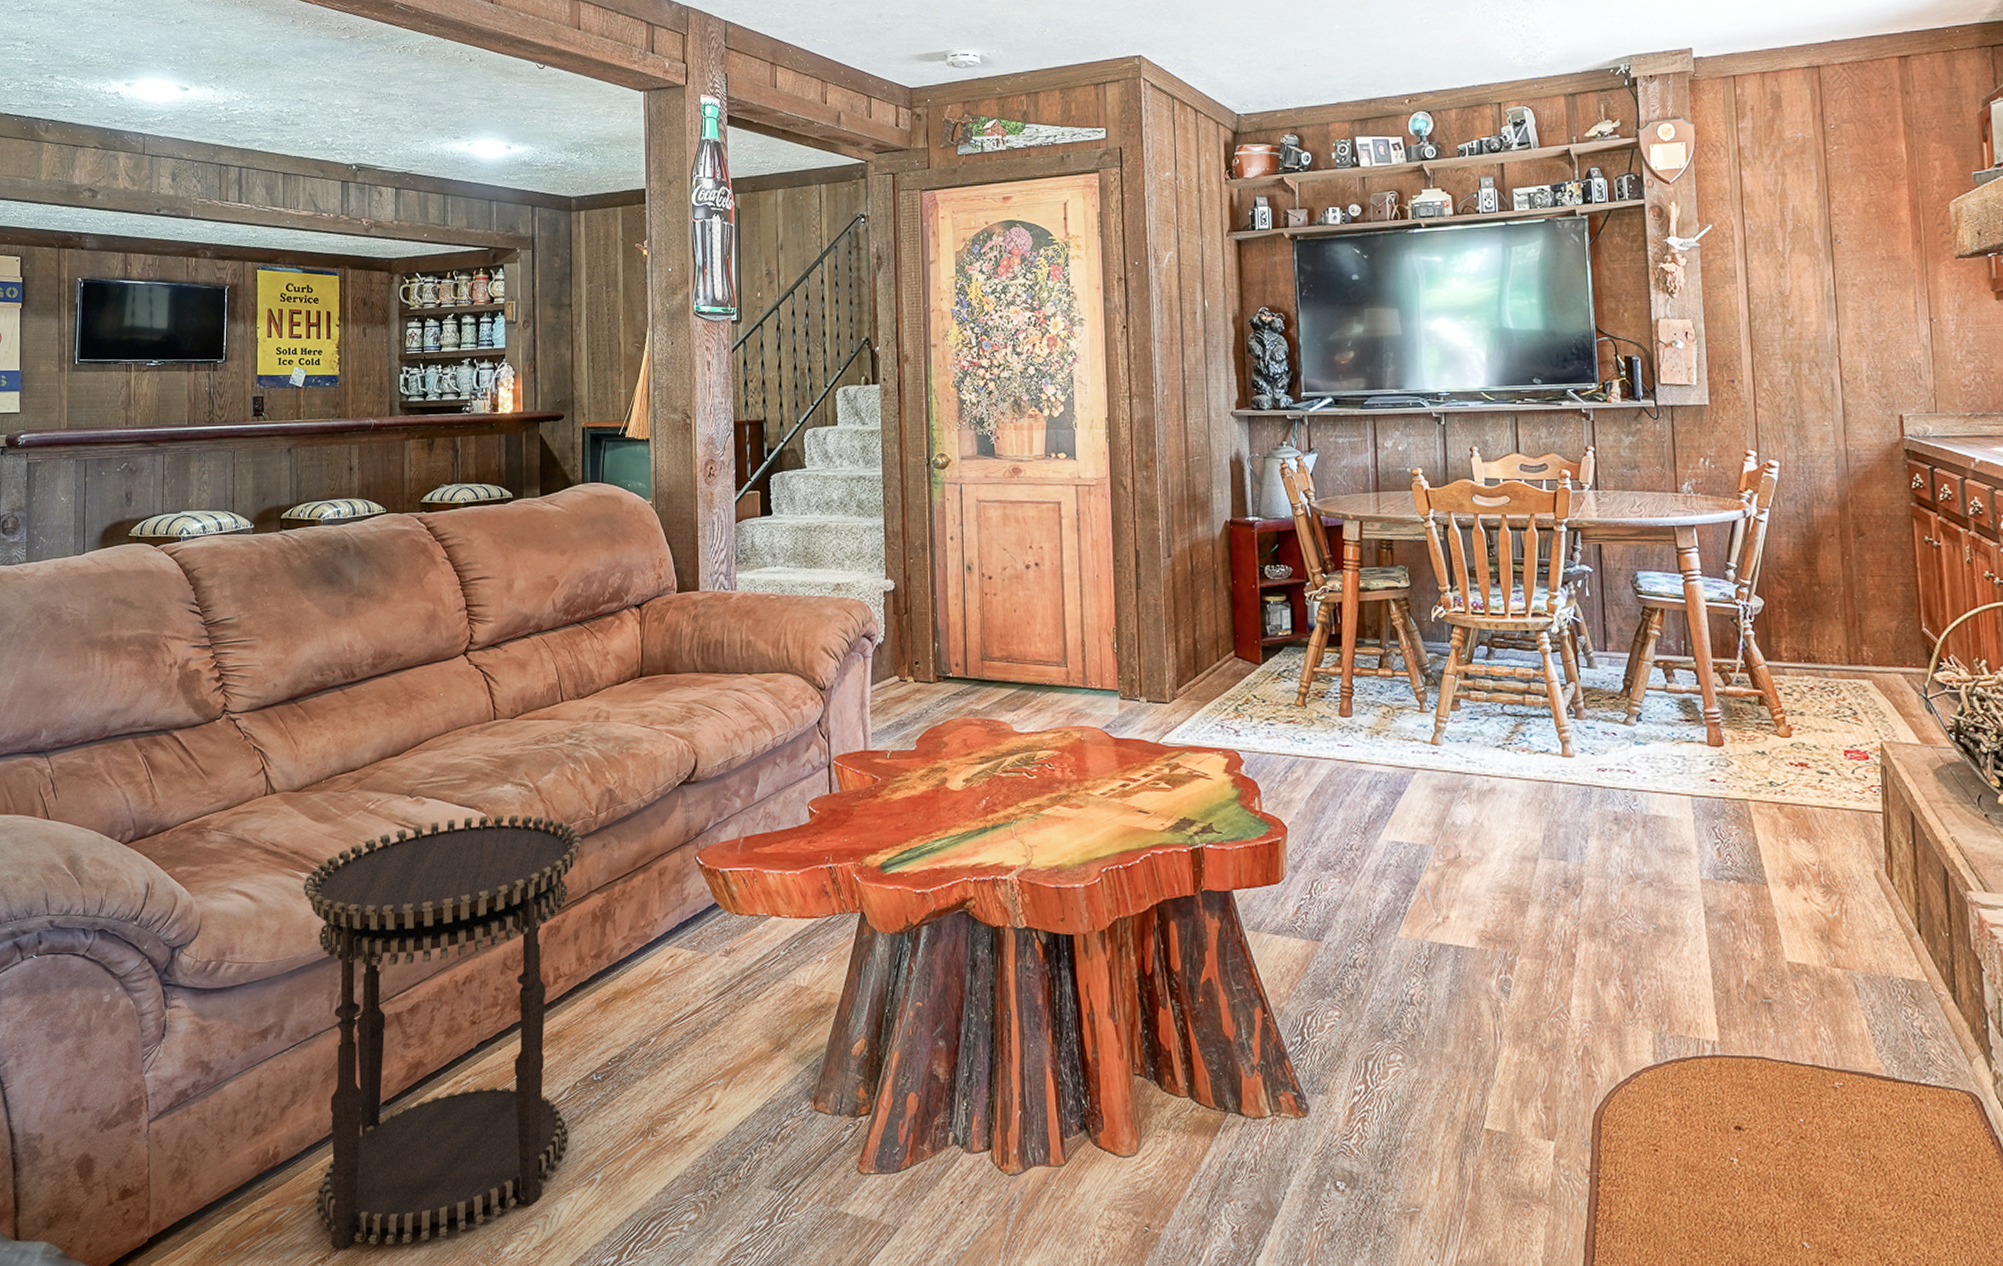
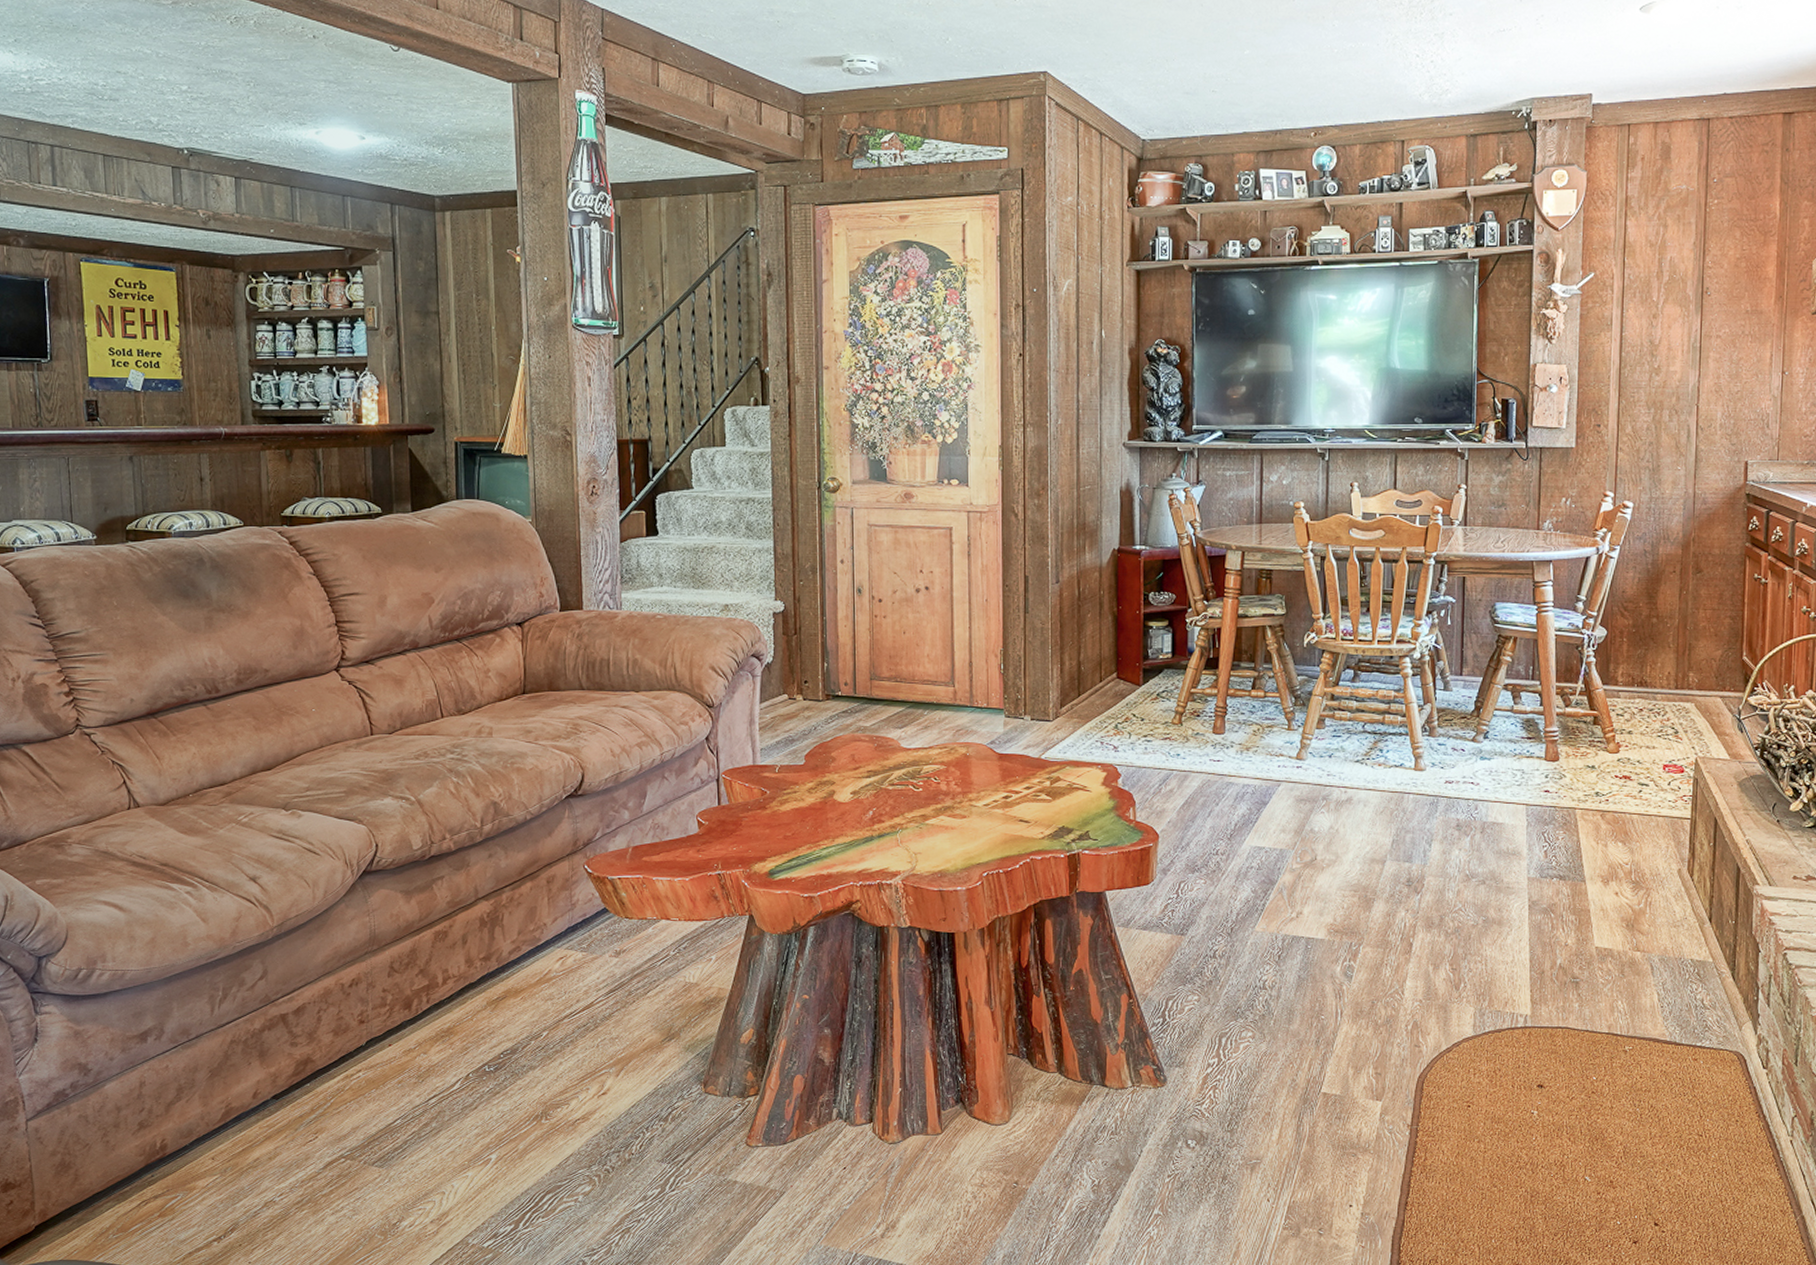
side table: present [303,815,581,1250] -> none [175,827,467,1230]

